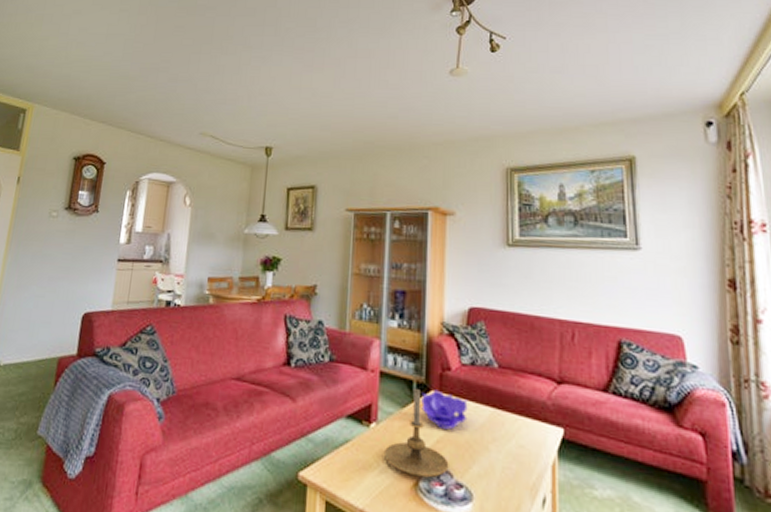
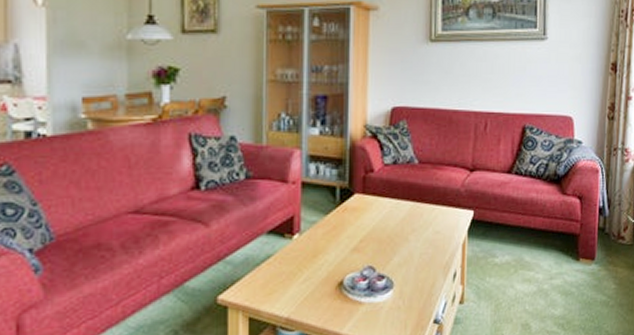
candle holder: present [383,389,449,478] -> none [307,195,372,277]
decorative bowl: present [421,389,468,430] -> none [345,192,390,228]

